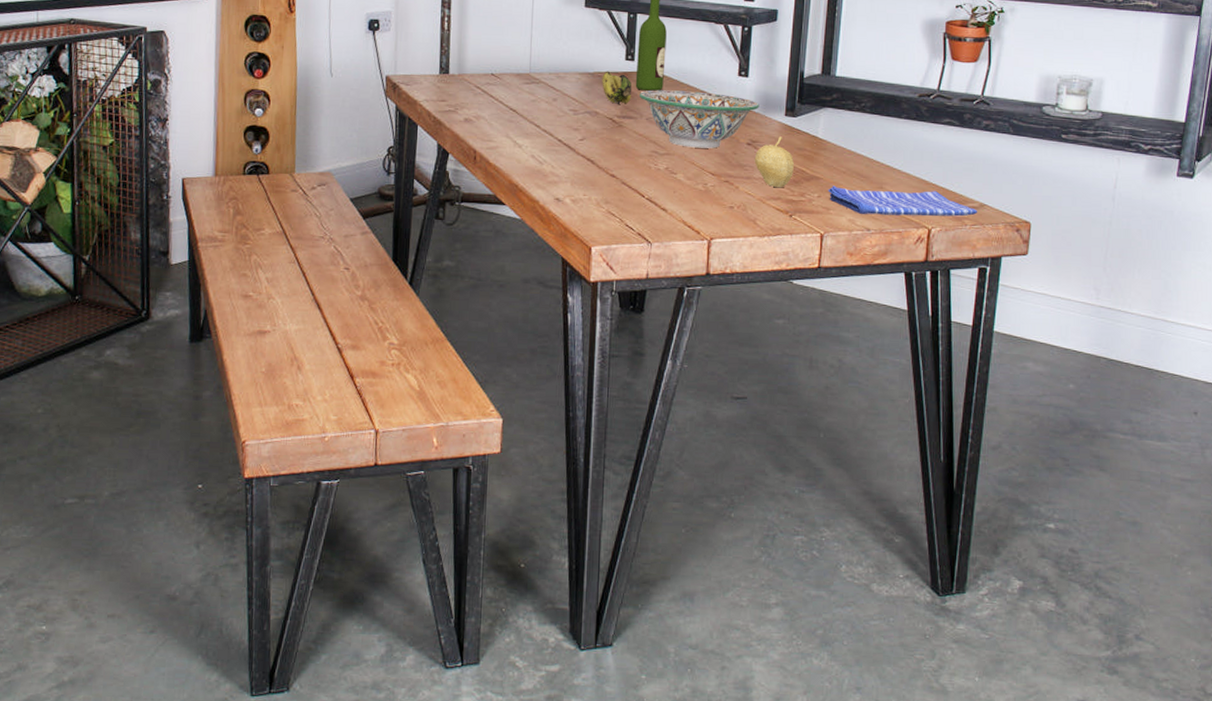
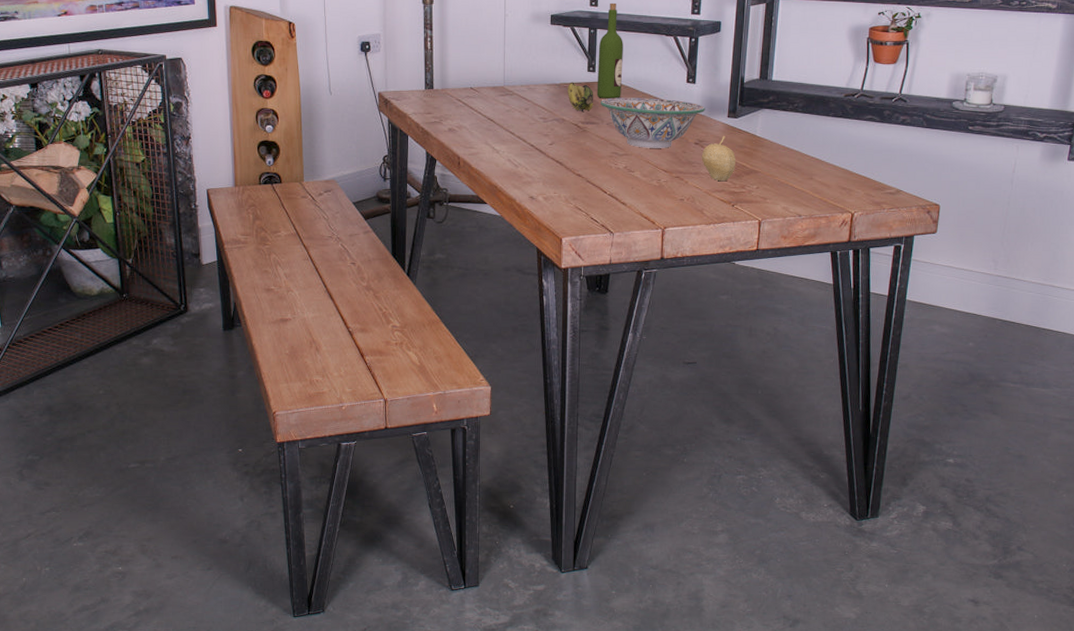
dish towel: present [828,185,978,217] -> none [765,178,895,203]

